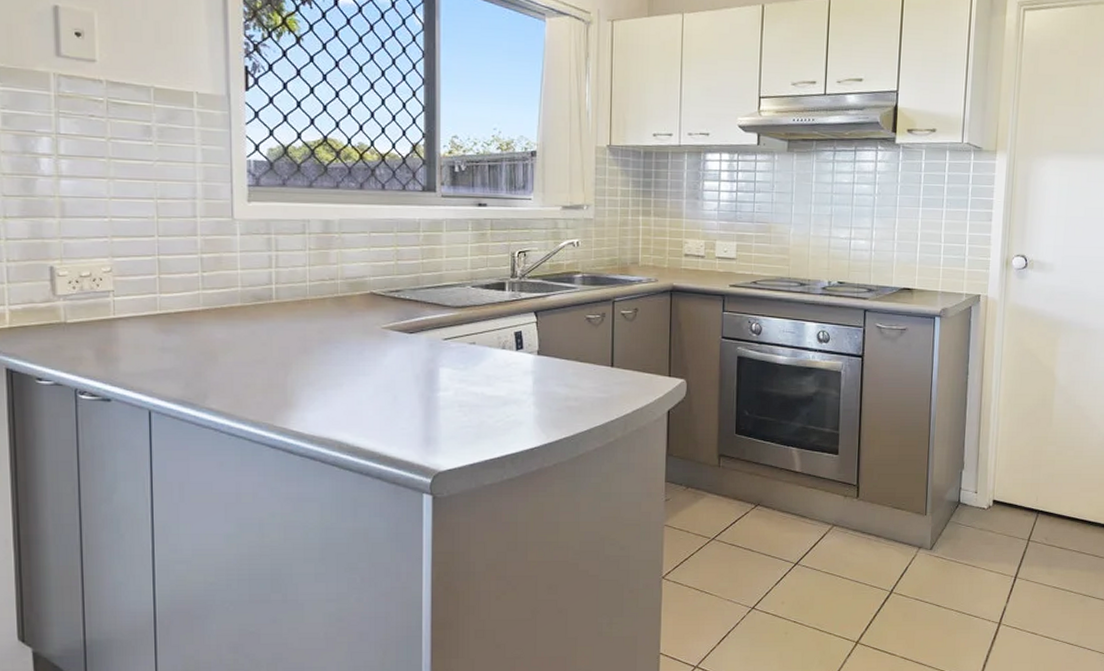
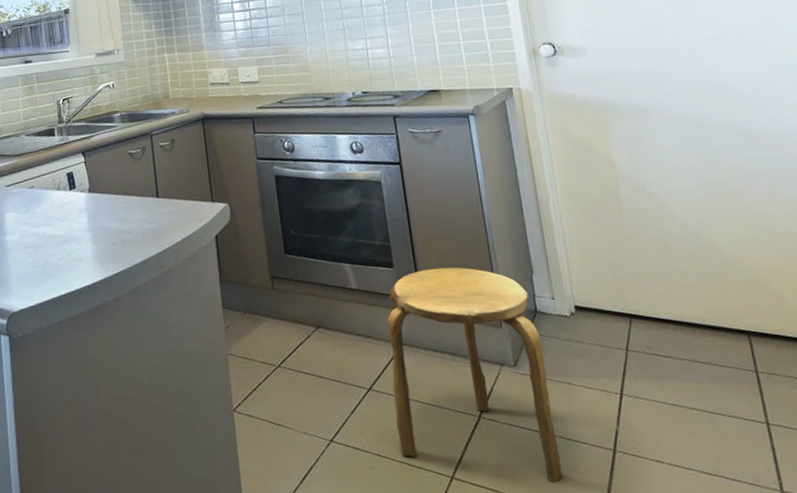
stool: none [815,458,958,648] -> present [387,267,563,482]

